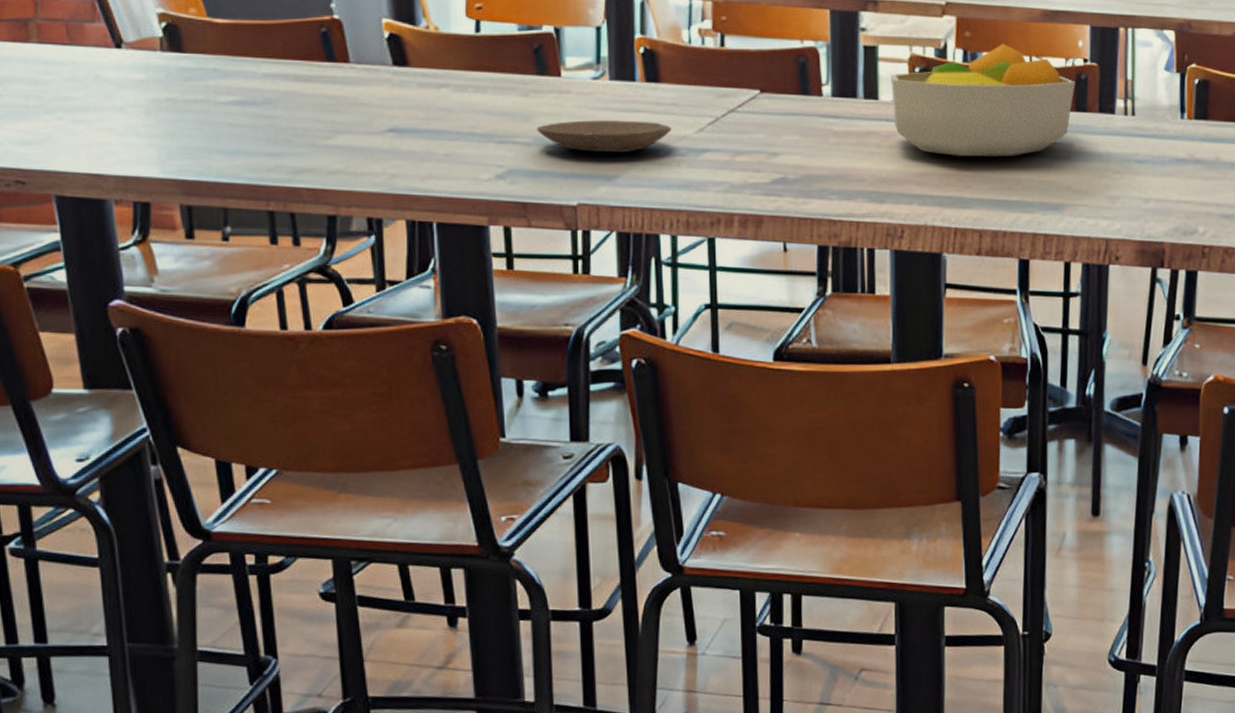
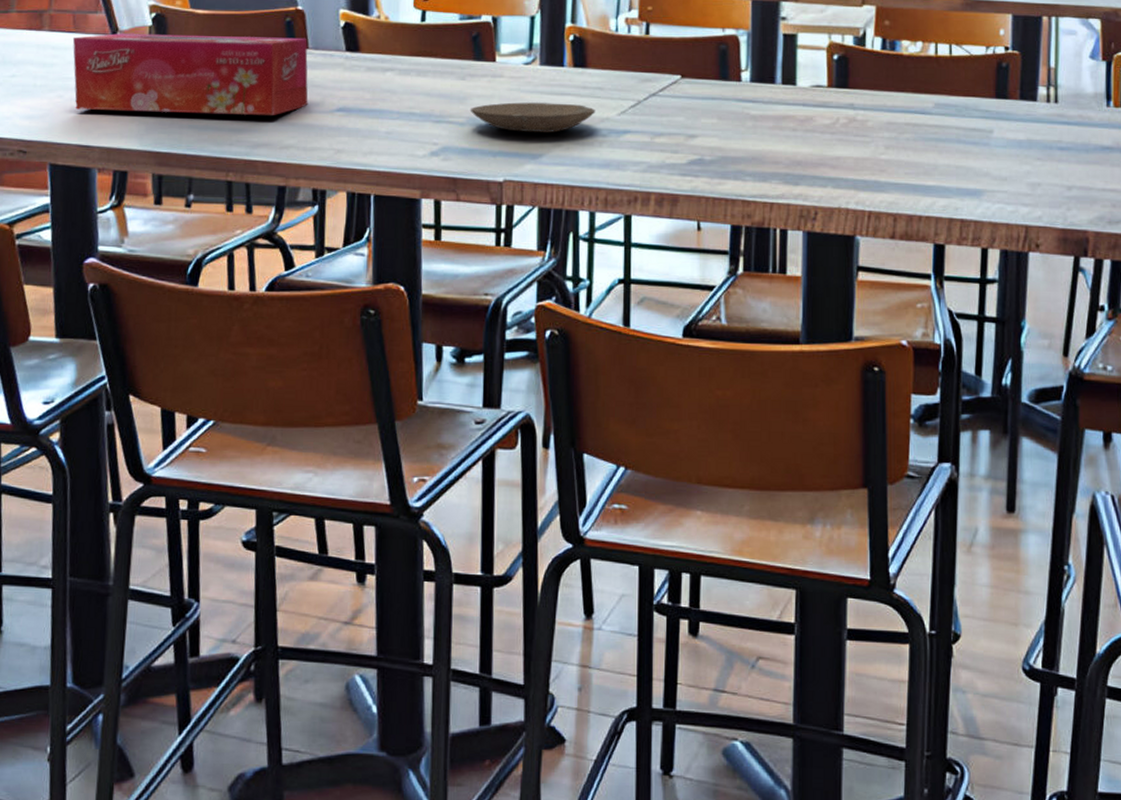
tissue box: none [67,46,354,137] -> present [72,33,308,115]
fruit bowl: present [891,43,1076,156] -> none [809,32,996,142]

